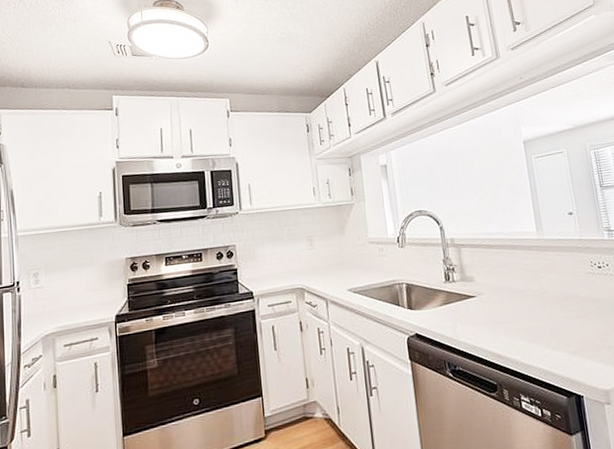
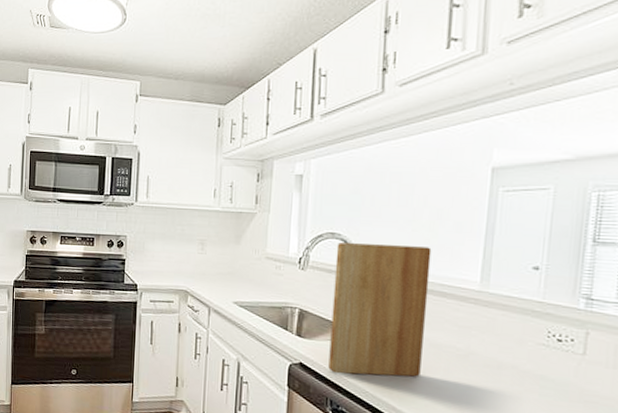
cutting board: none [425,210,513,337] -> present [328,243,432,377]

